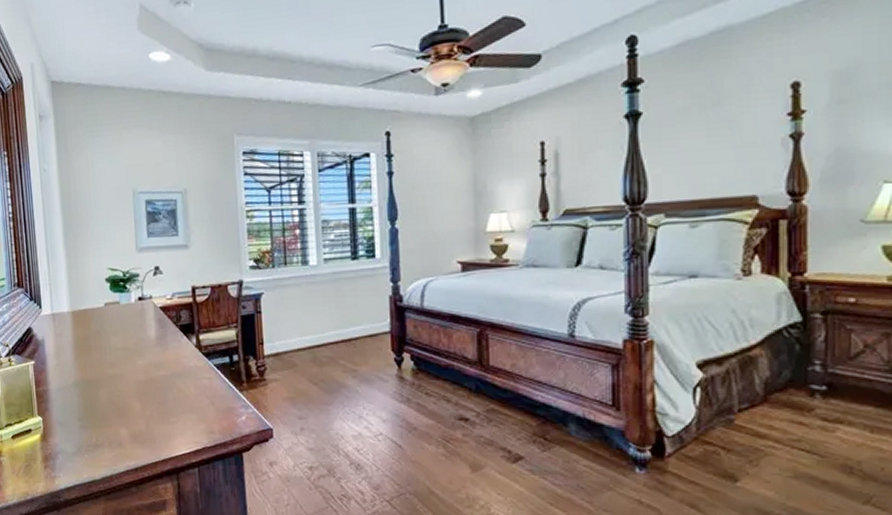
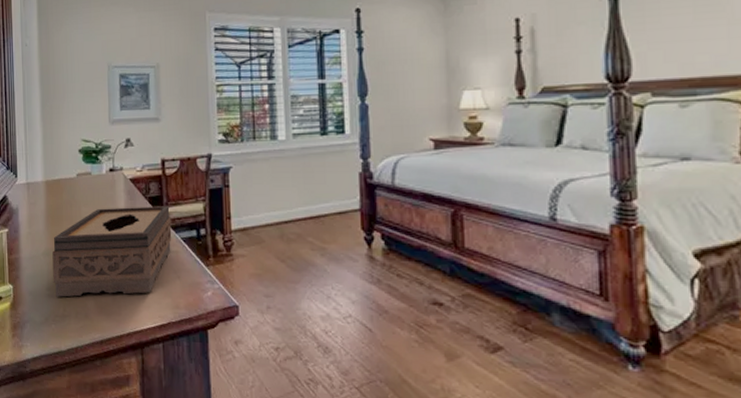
tissue box: none [82,333,205,427] -> present [52,206,172,297]

